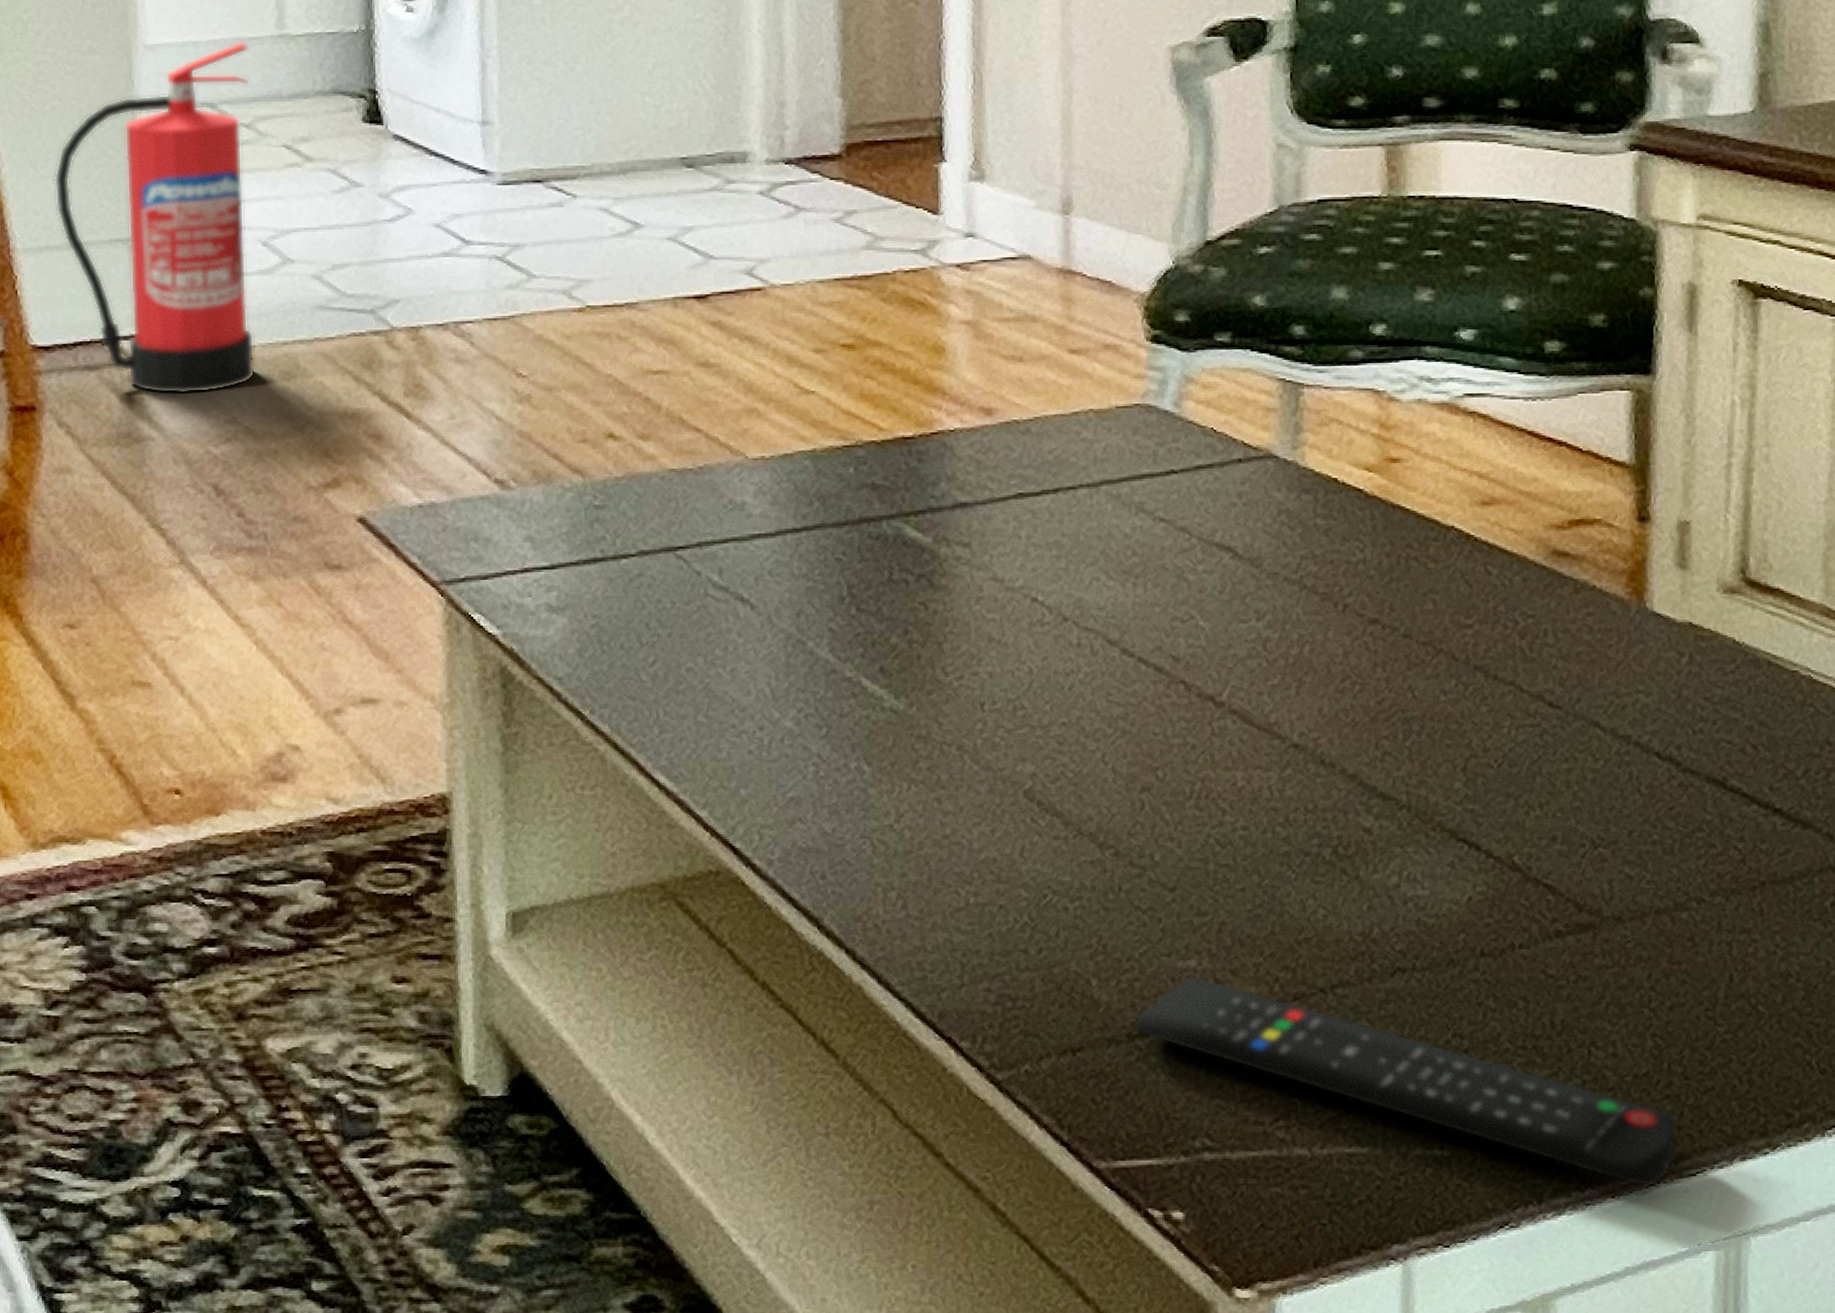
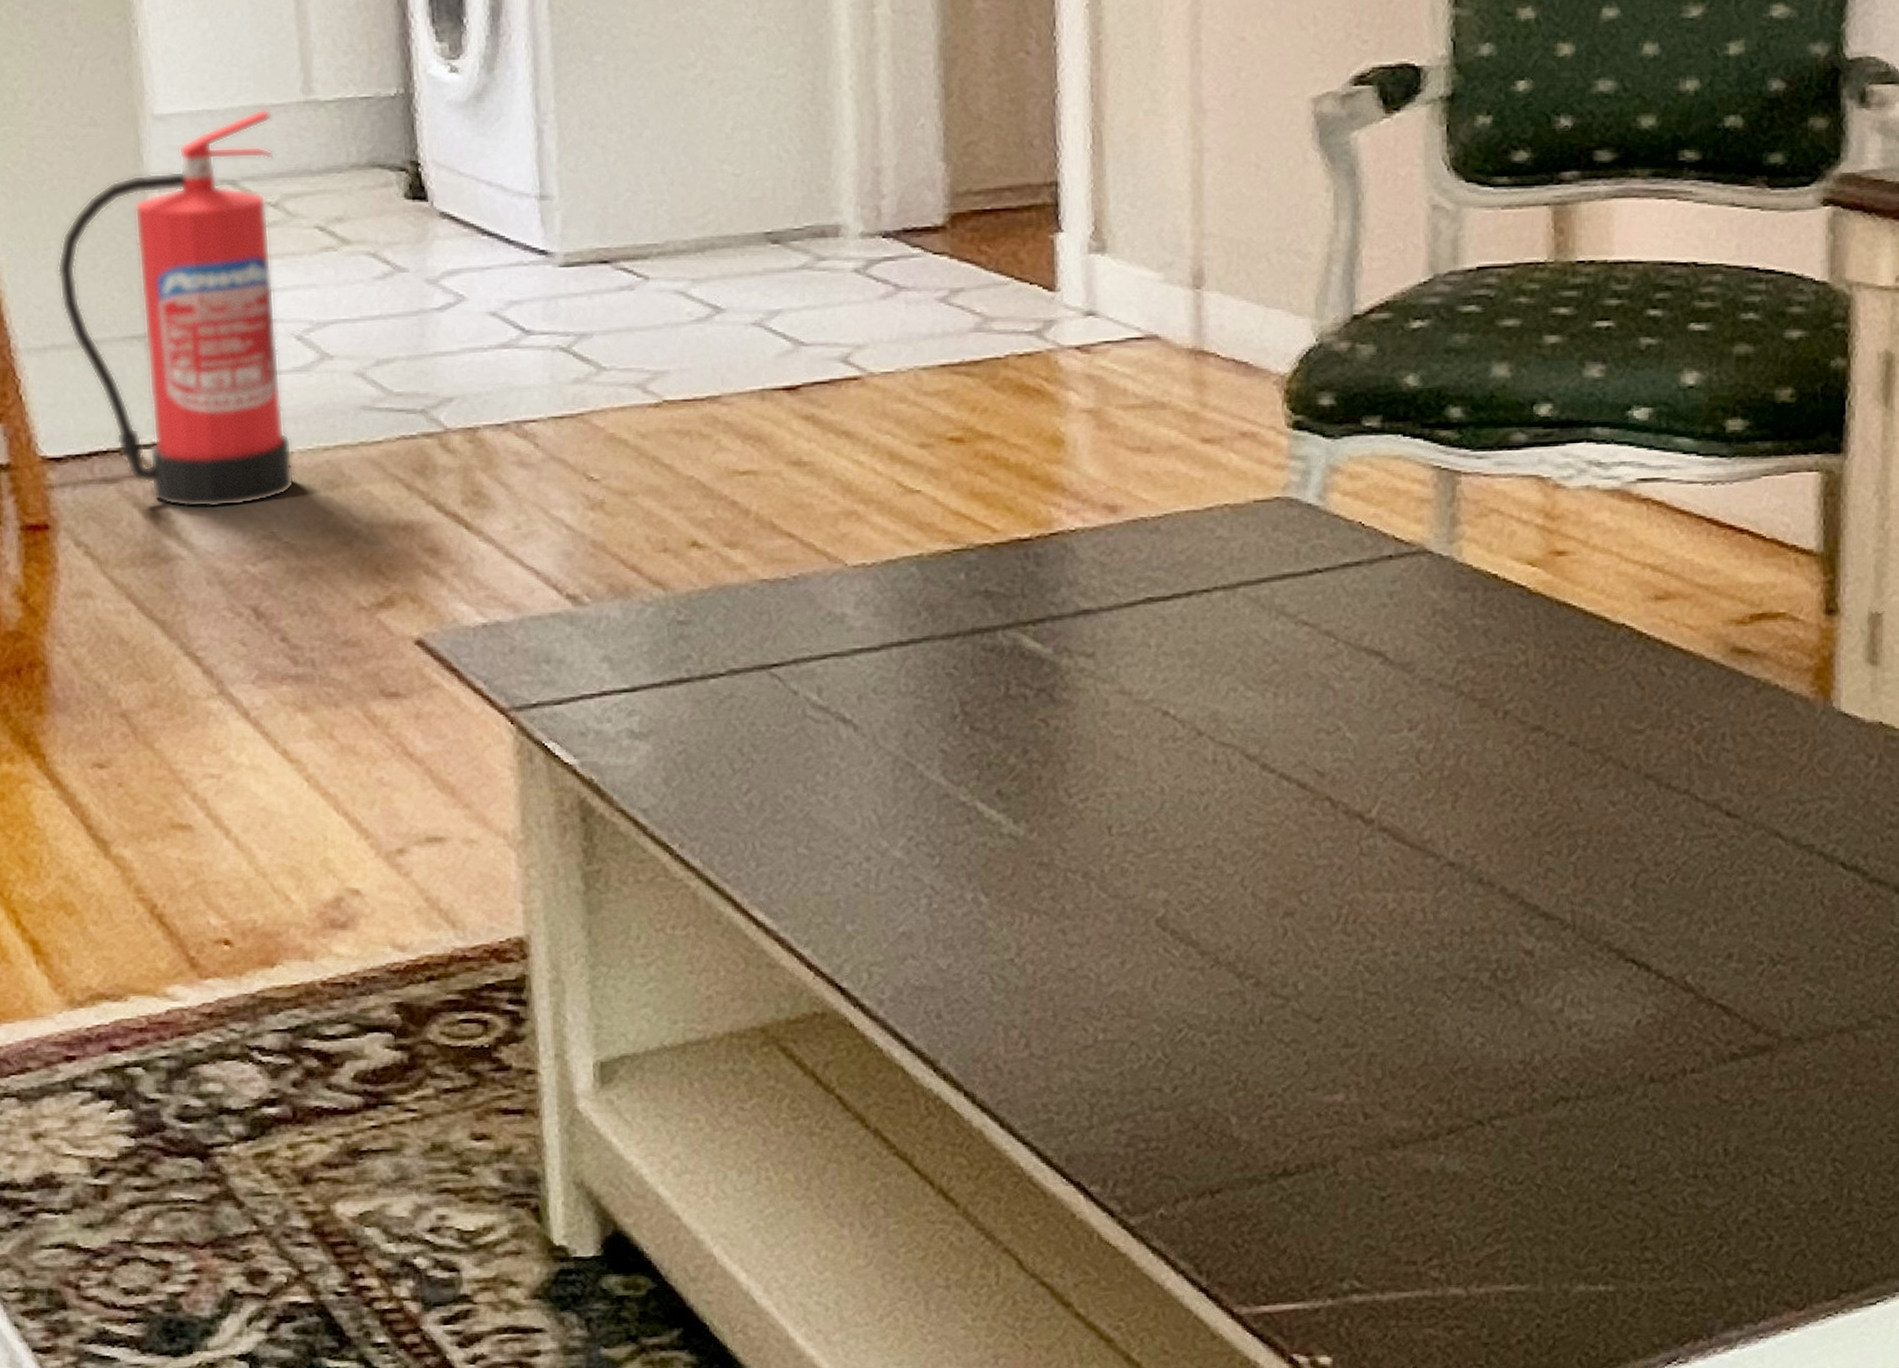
remote control: present [1133,974,1677,1187] -> none [1276,1109,1857,1318]

